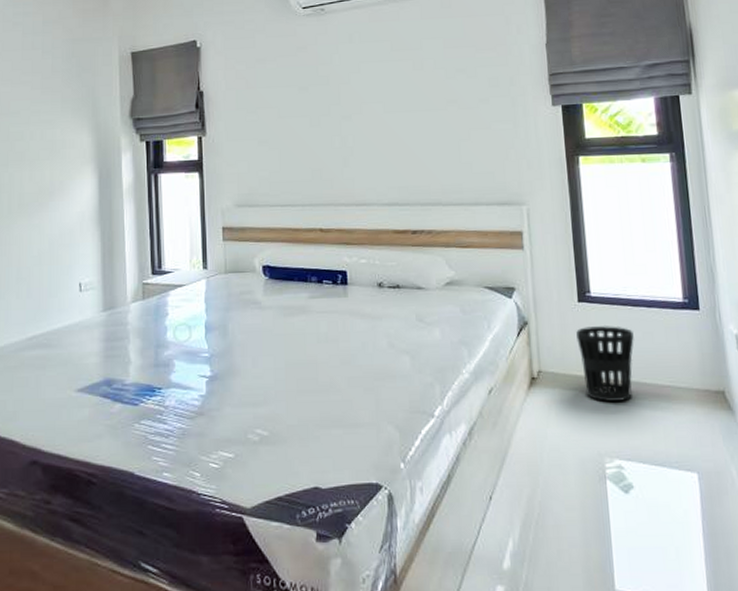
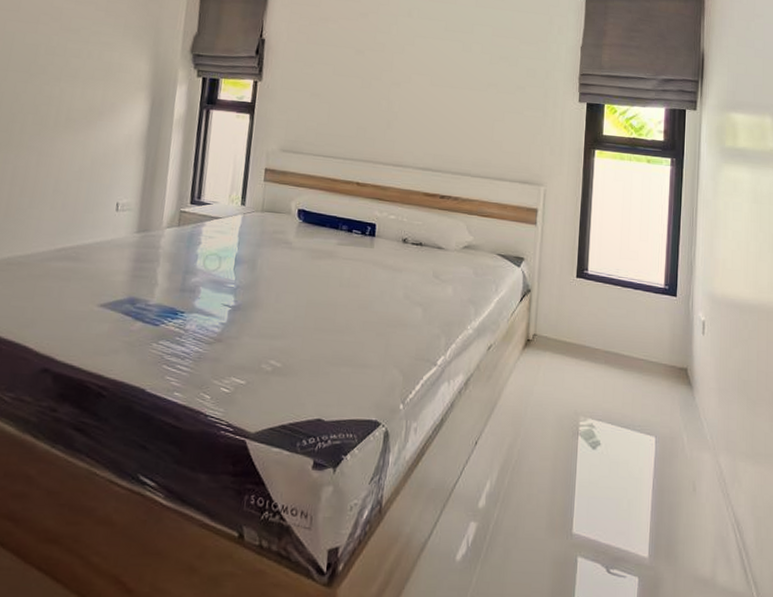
wastebasket: present [576,326,634,402] -> none [571,300,619,368]

